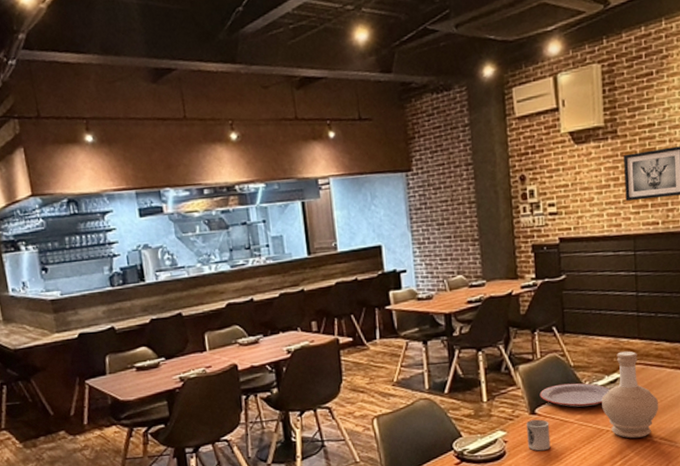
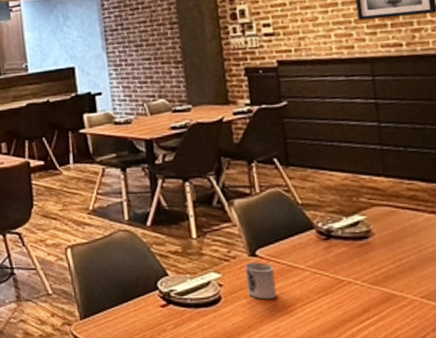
plate: present [539,383,610,407] -> none [260,223,350,252]
bottle: present [601,351,659,439] -> none [339,190,417,294]

